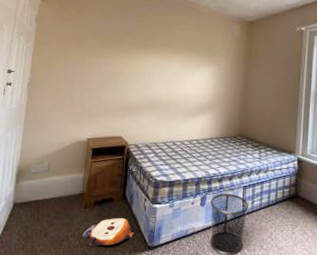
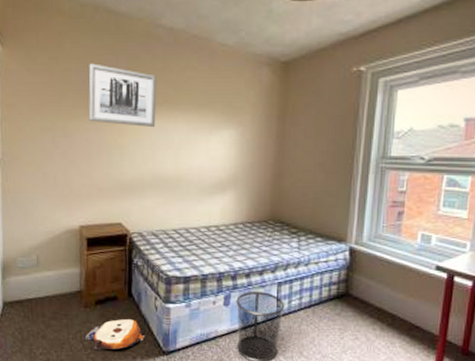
wall art: none [104,15,157,63] -> present [88,63,157,127]

